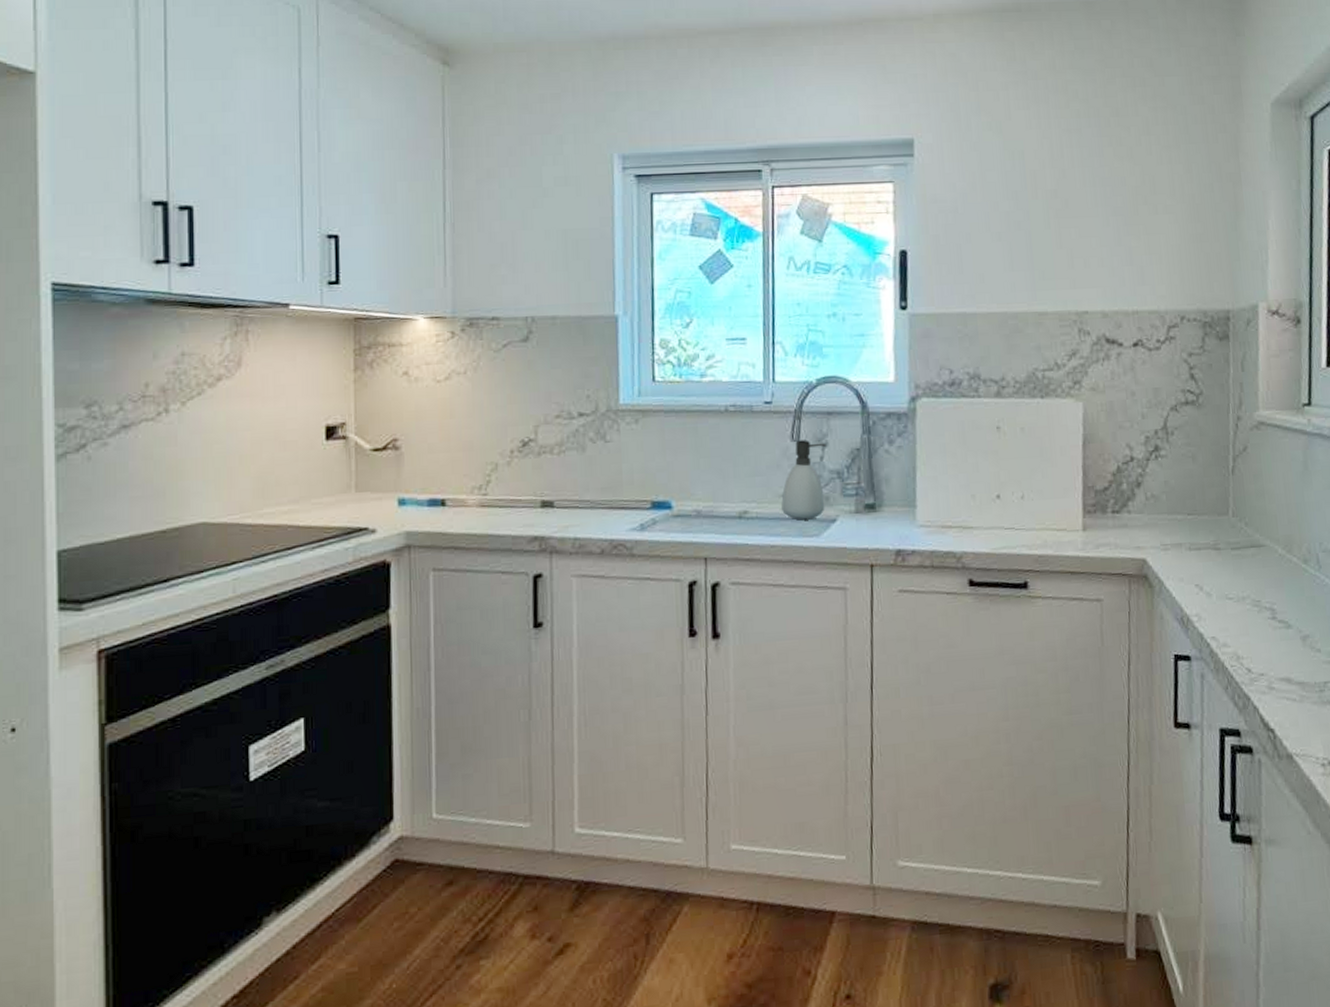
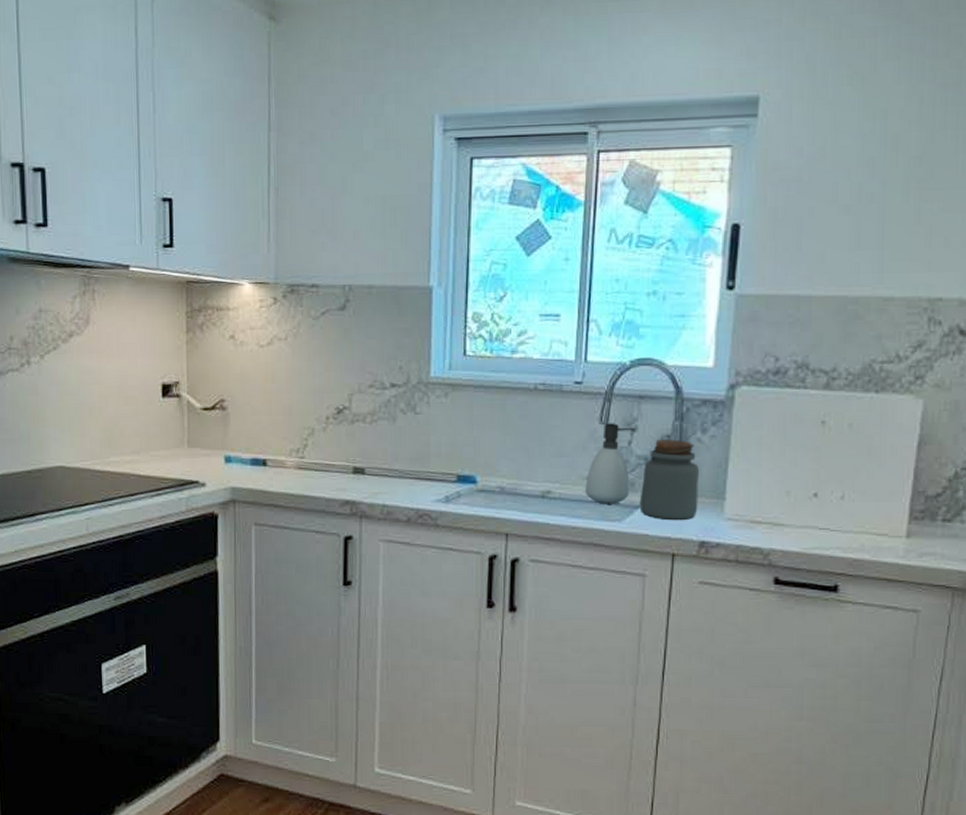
jar: none [835,452,892,532] -> present [639,439,699,521]

